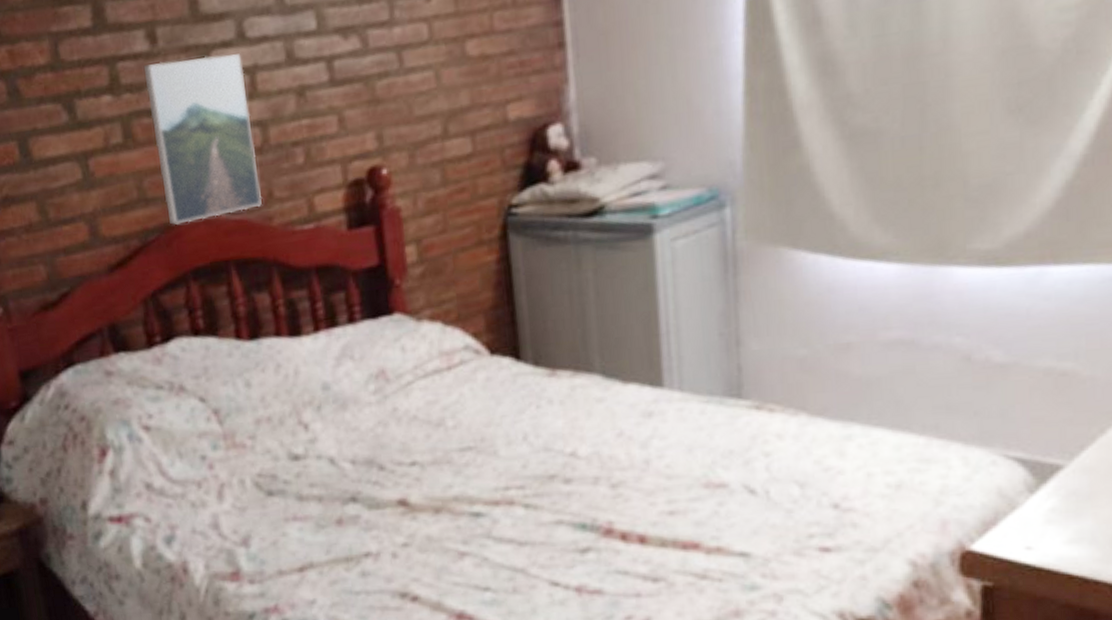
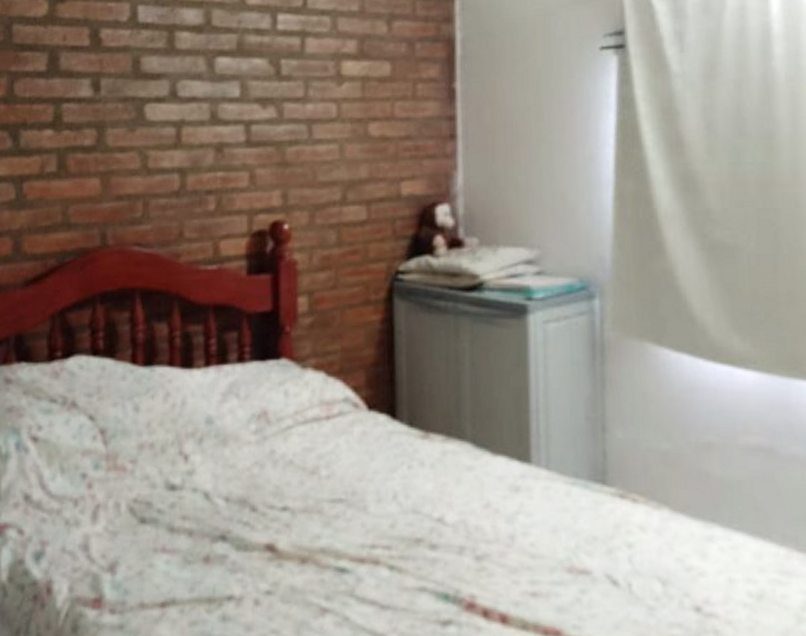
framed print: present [143,54,263,225] -> none [84,107,173,250]

